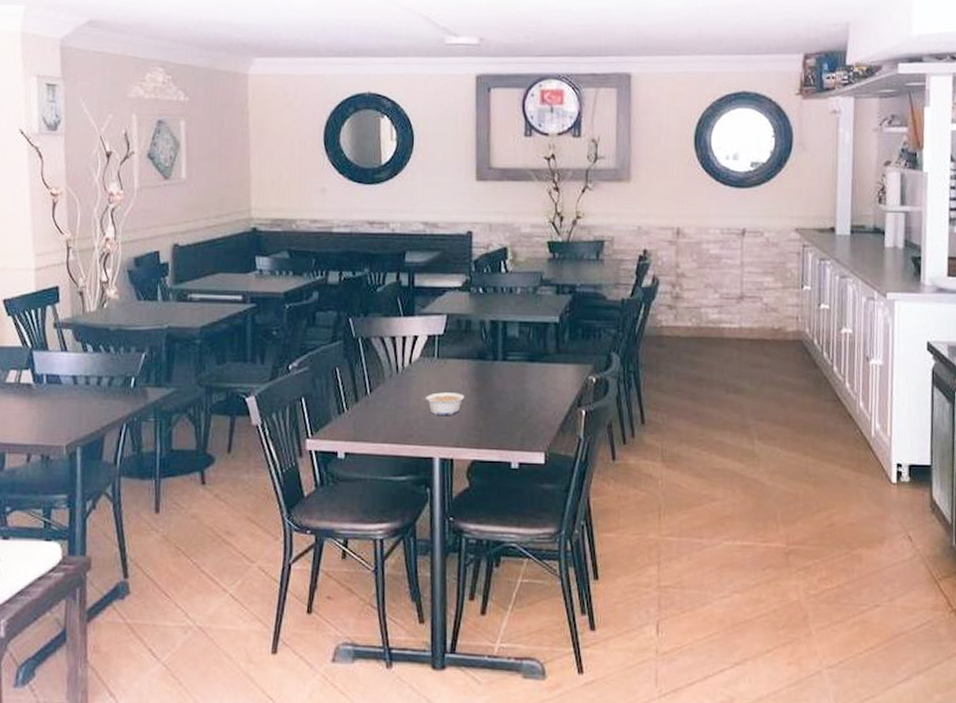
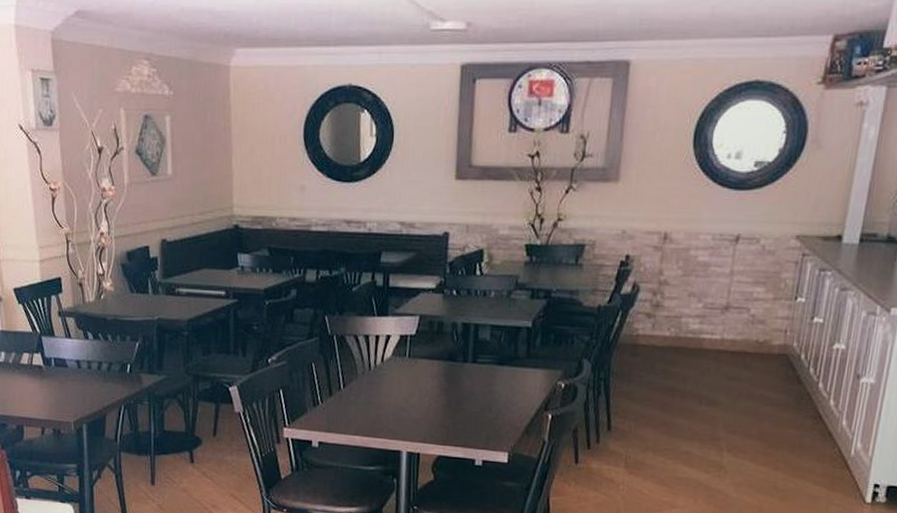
legume: present [422,392,465,415] -> none [392,390,434,413]

